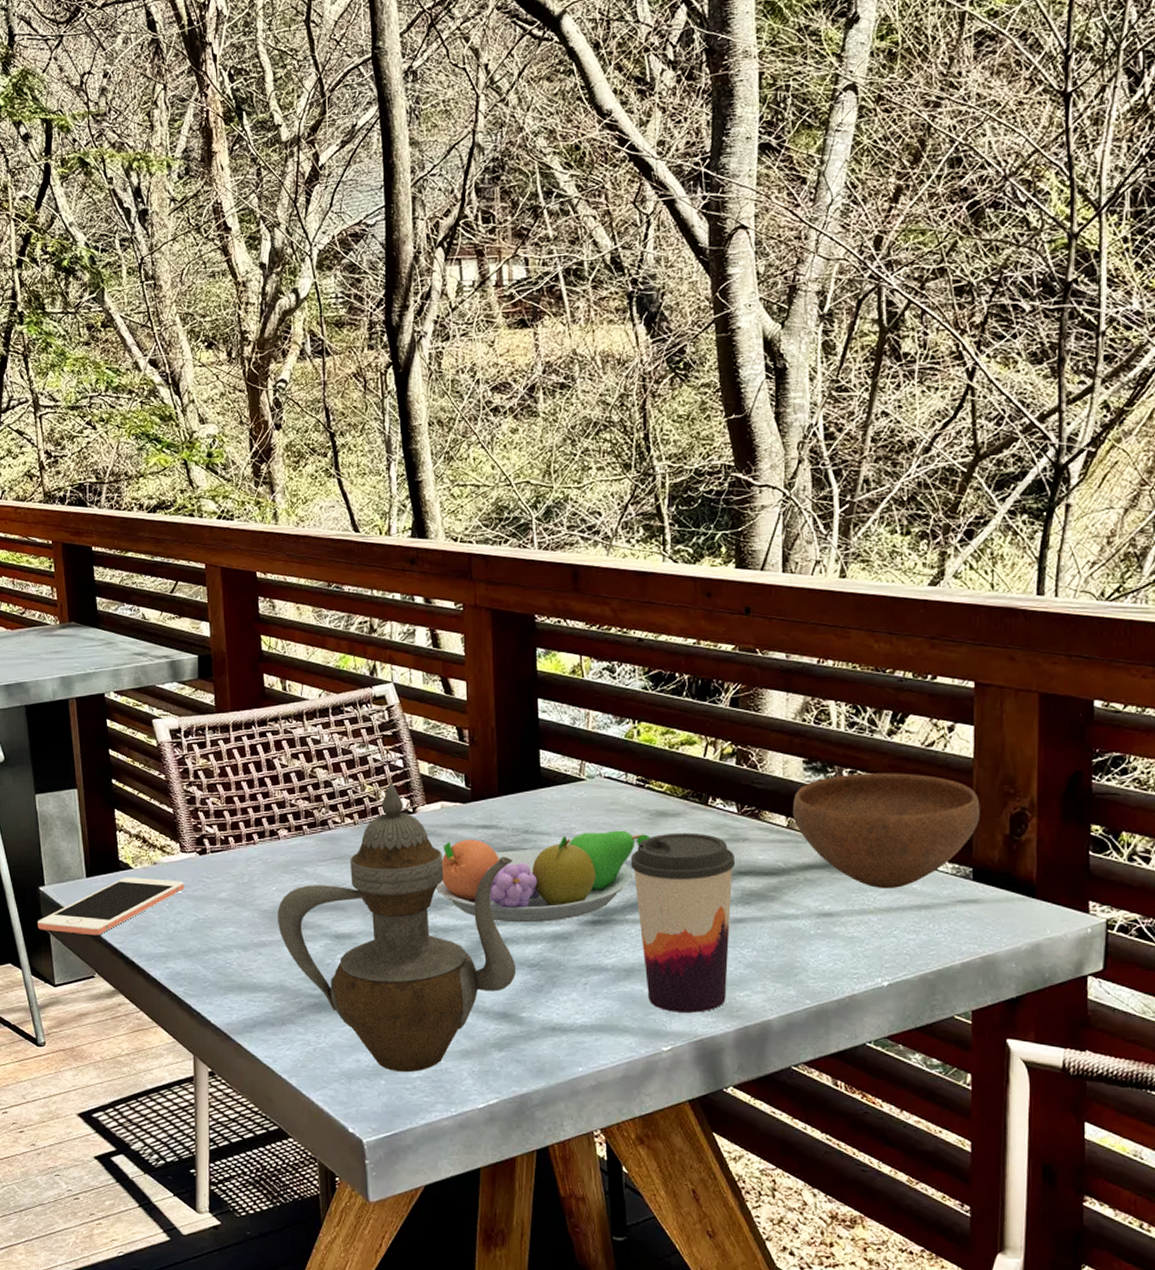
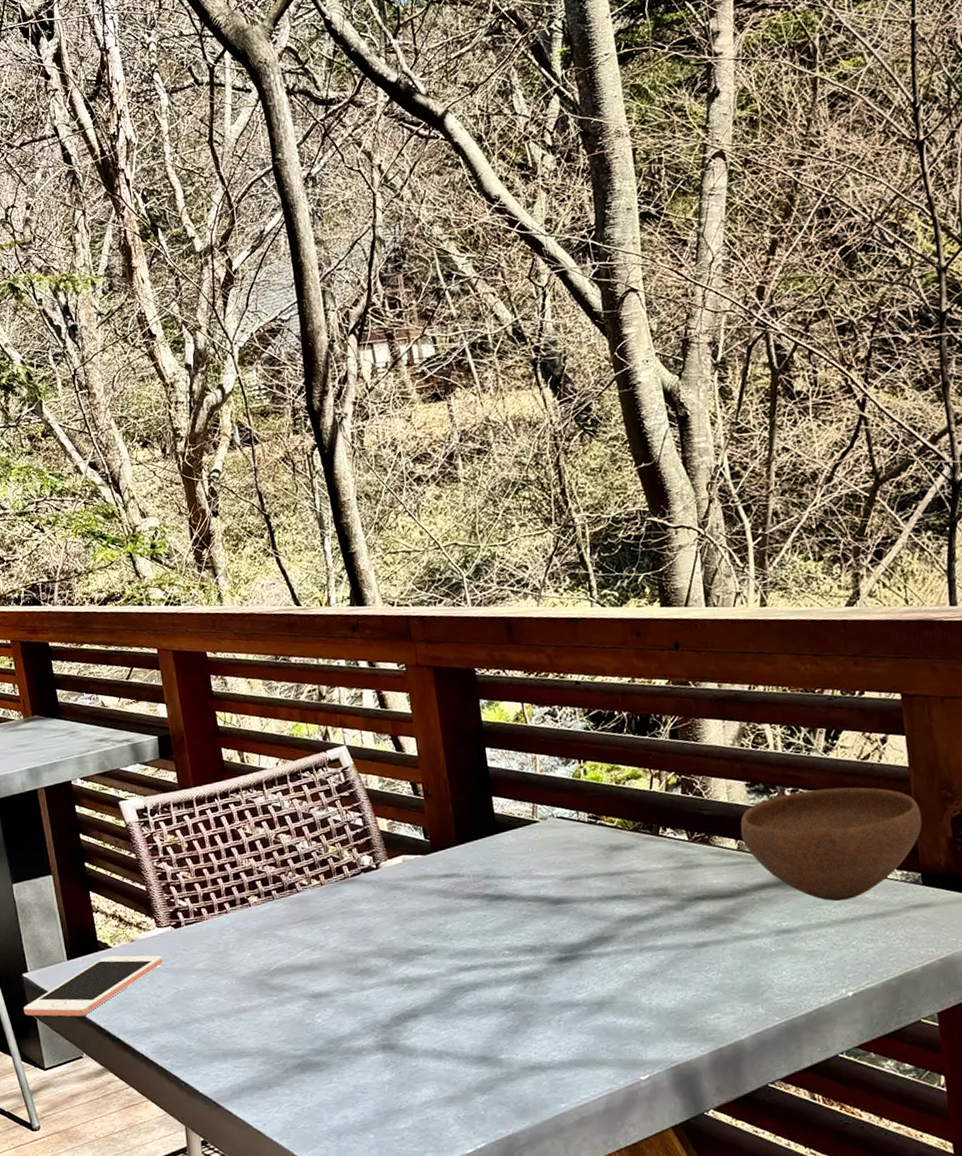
teapot: present [278,782,515,1073] -> none [254,841,491,1125]
fruit bowl: present [435,830,651,923] -> none [405,867,607,967]
coffee cup: present [630,832,736,1013] -> none [590,863,697,1041]

